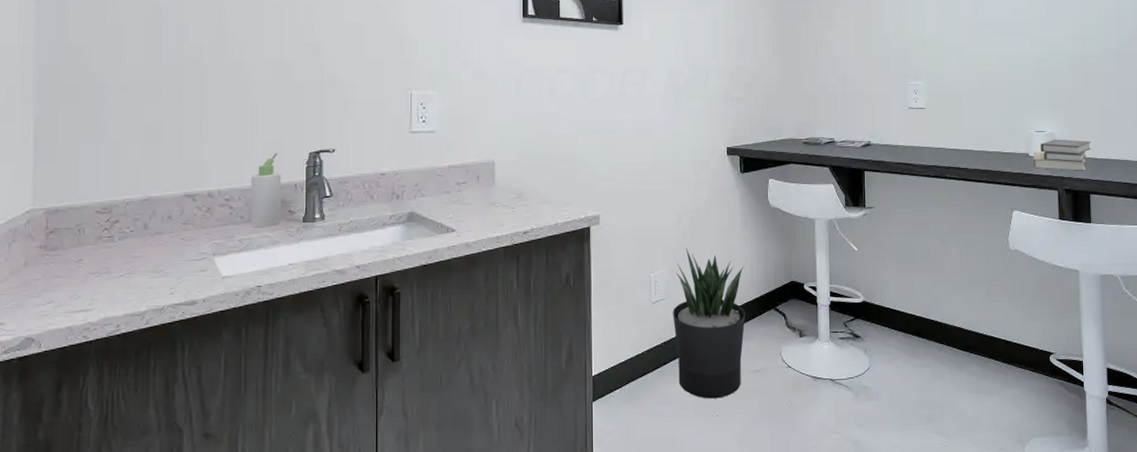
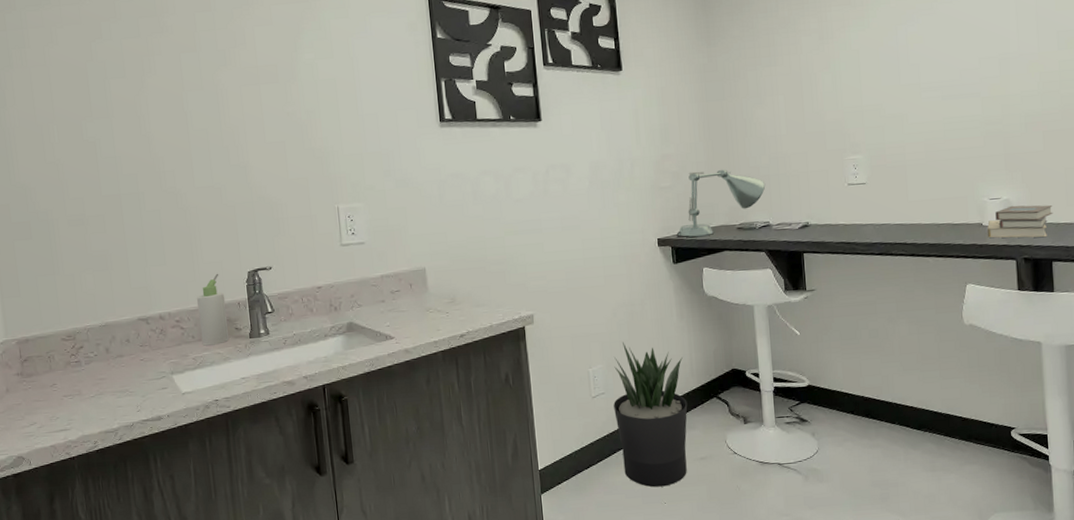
desk lamp: none [745,84,832,149] -> present [676,169,766,238]

